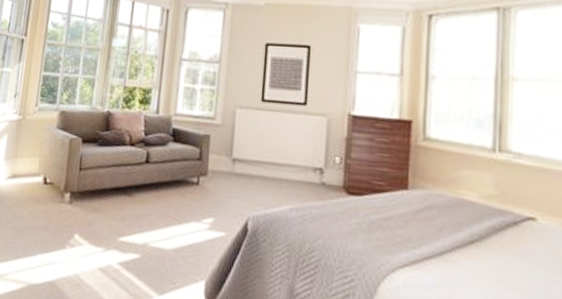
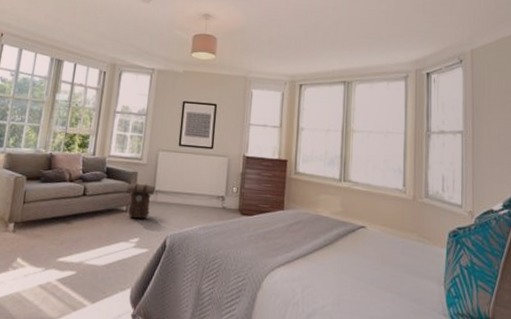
backpack: none [197,148,233,195] -> present [127,183,156,219]

